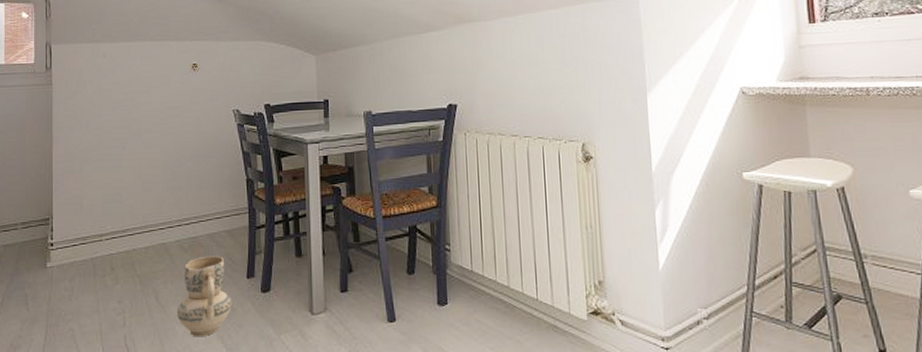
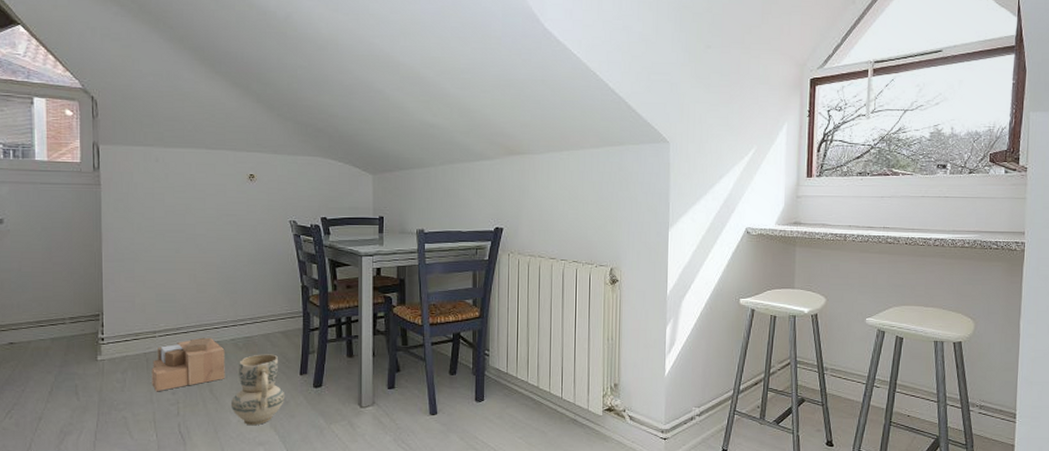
cardboard box: none [98,239,171,301] -> present [151,337,225,392]

